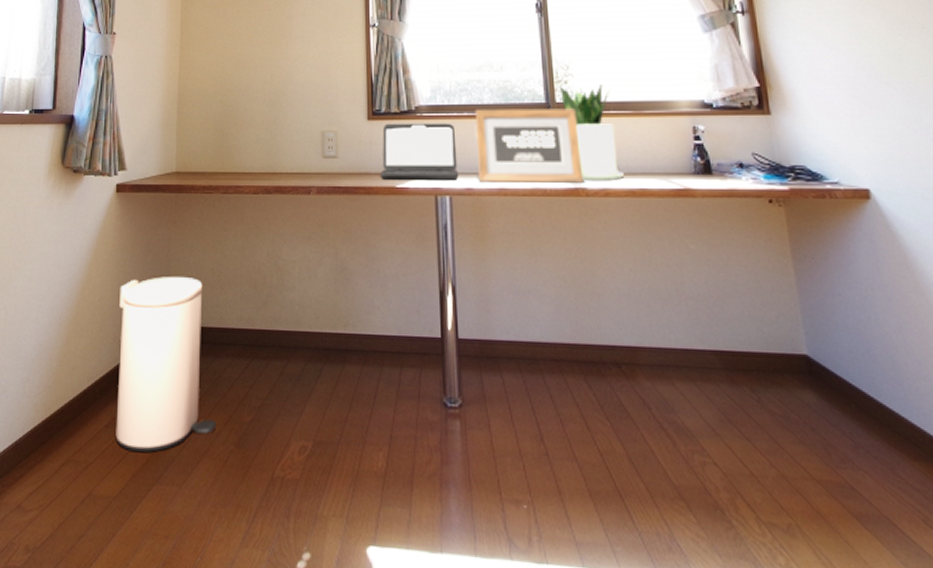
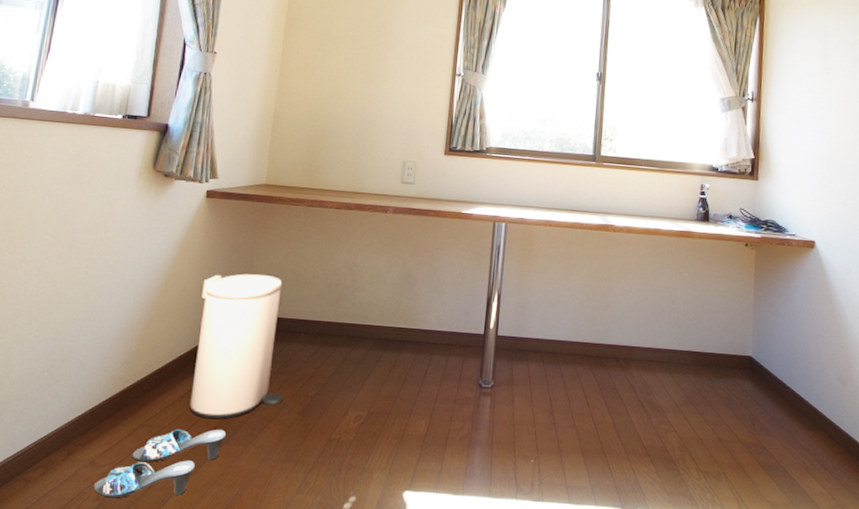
slippers: none [23,465,157,551] -> present [94,429,227,498]
laptop: present [379,123,459,180] -> none [449,160,517,211]
picture frame: present [474,108,584,184] -> none [531,154,616,222]
planter: present [559,84,625,180] -> none [604,142,645,221]

